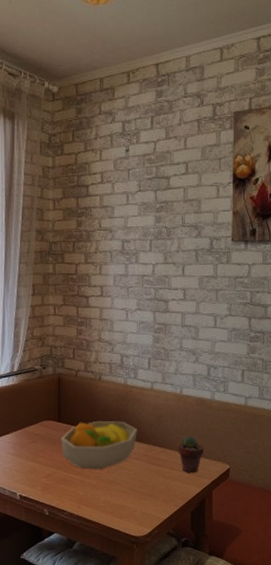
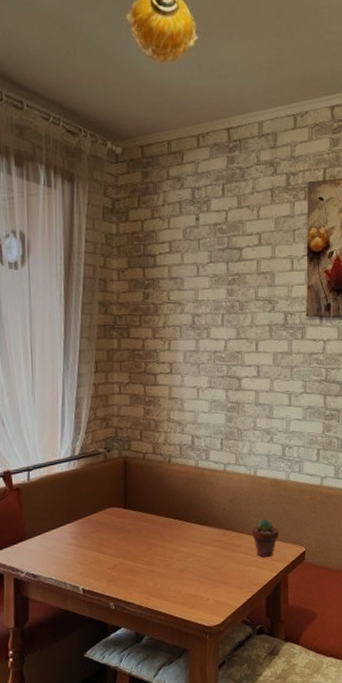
fruit bowl: present [60,421,137,470] -> none [127,505,210,558]

